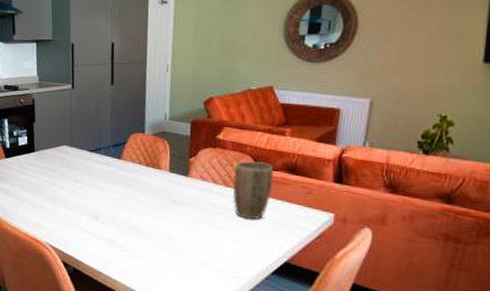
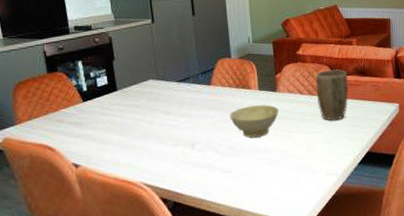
bowl: none [136,187,189,222] -> present [230,105,279,138]

